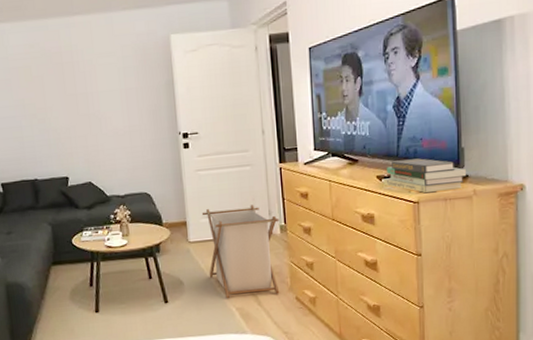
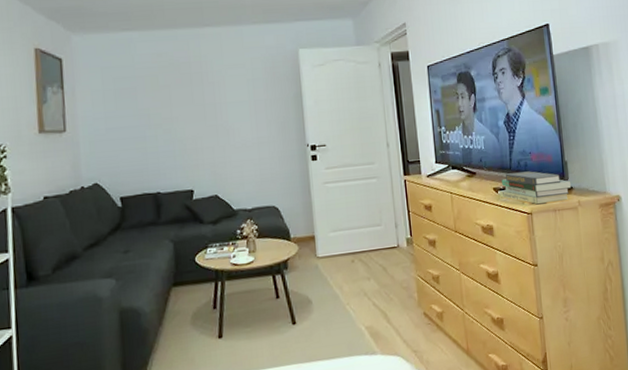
laundry basket: present [201,205,280,299] -> none [330,217,408,317]

